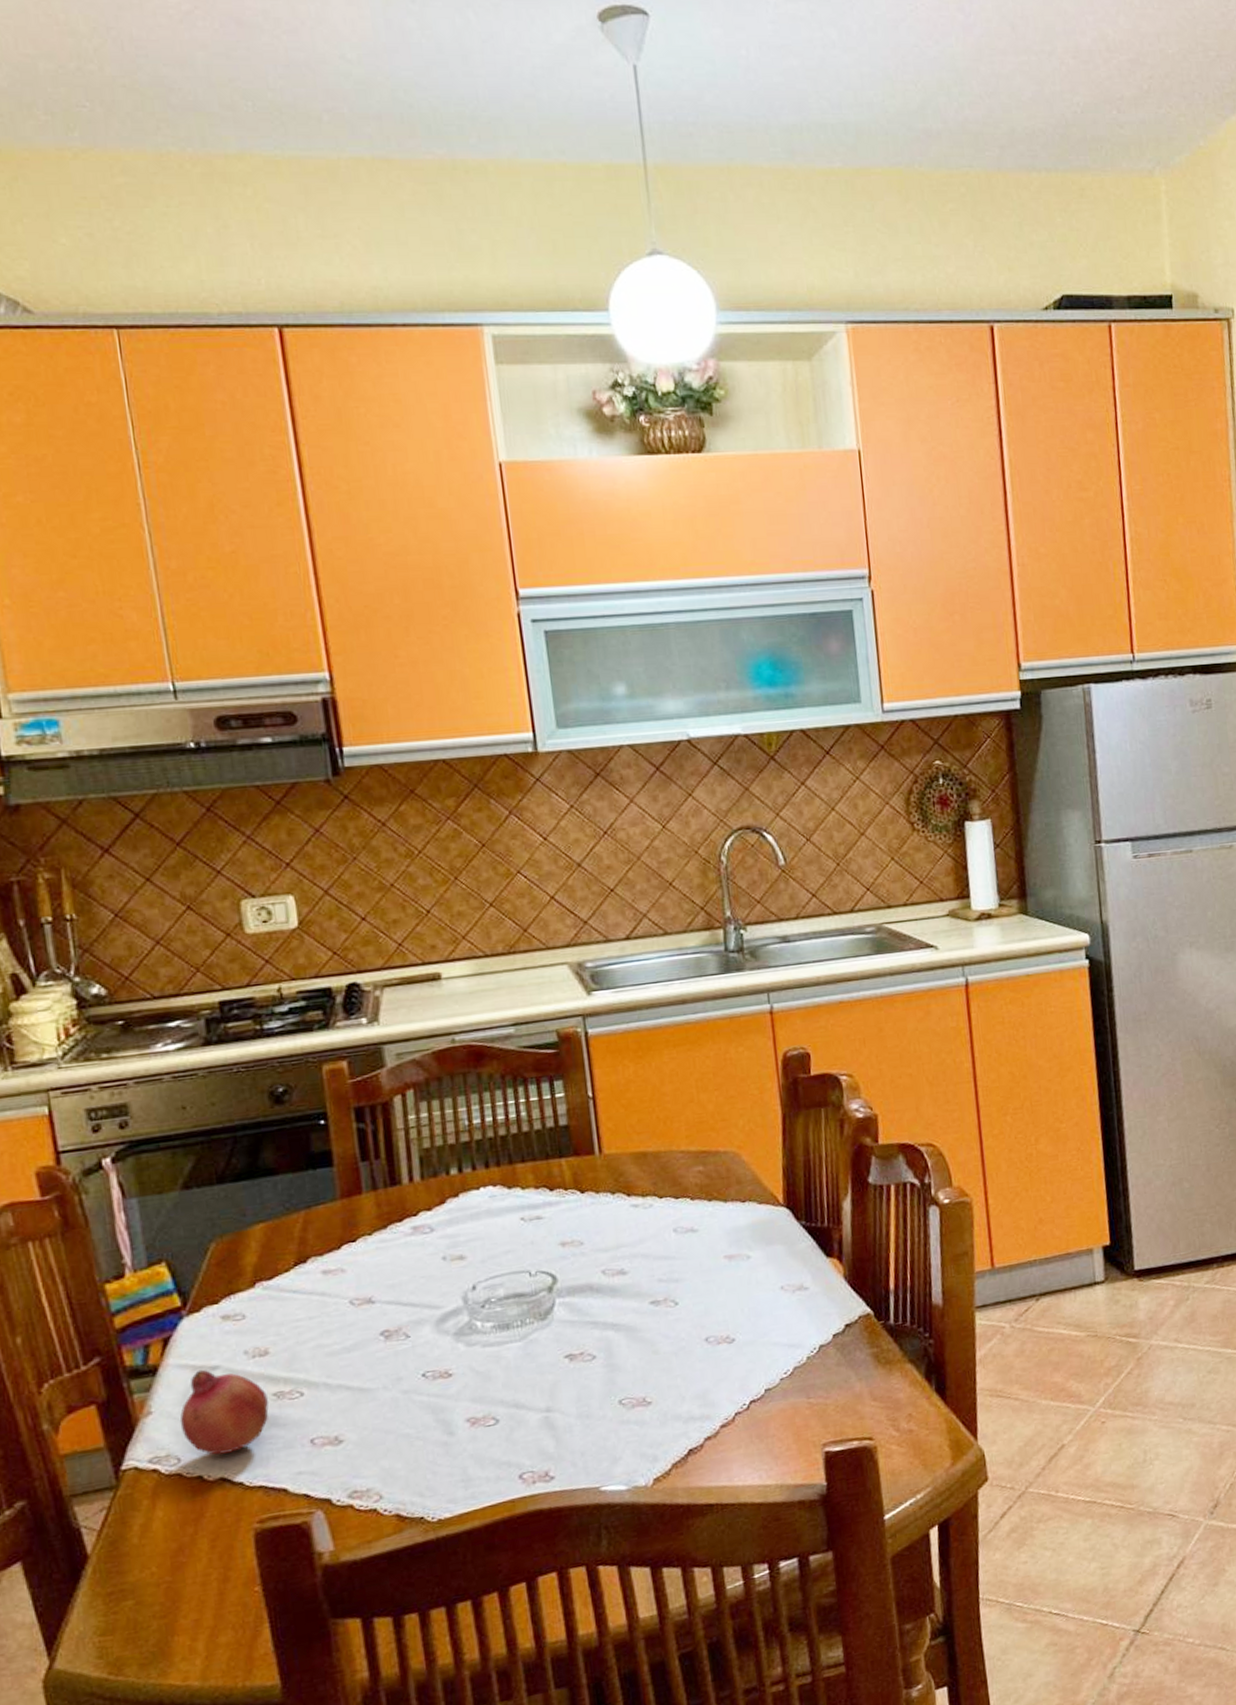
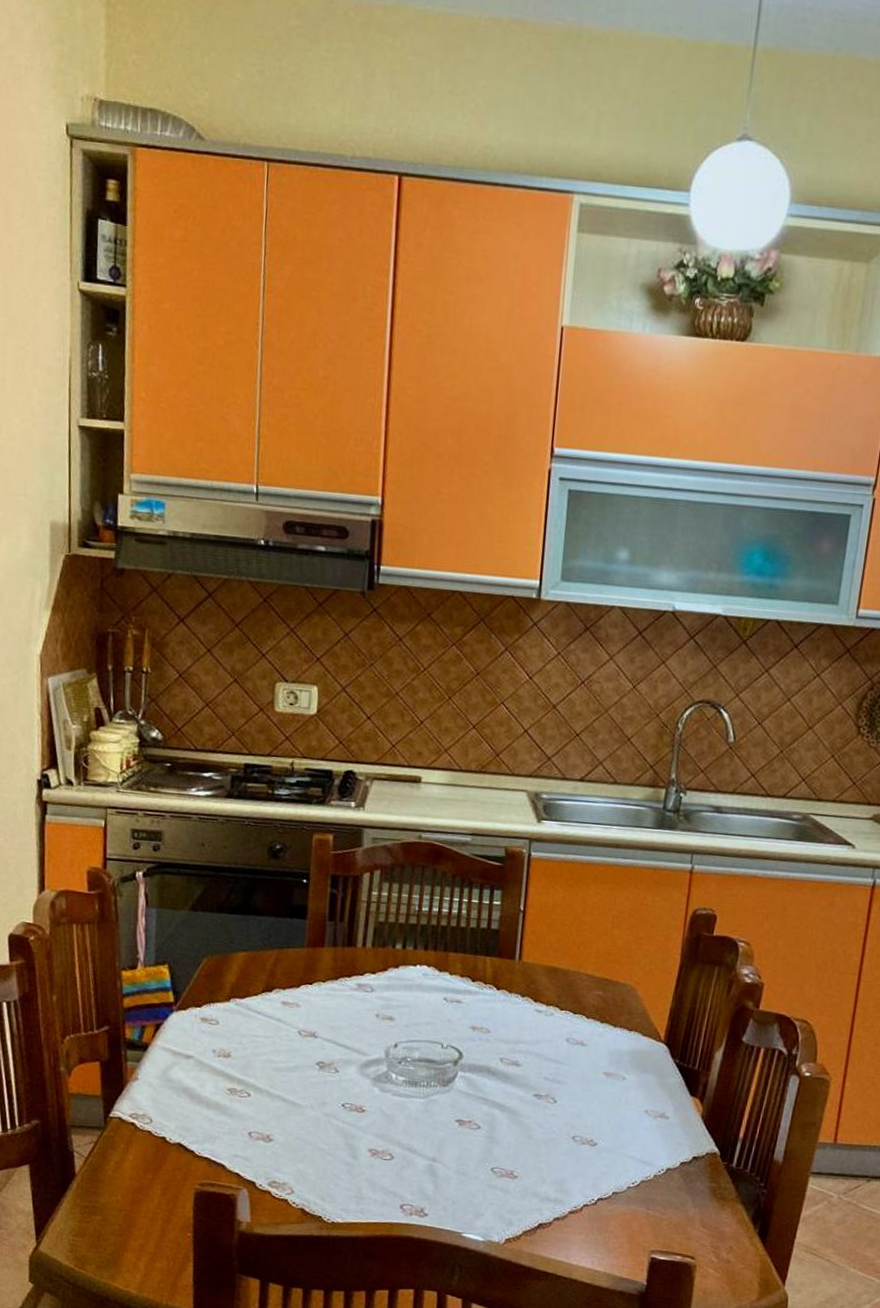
fruit: present [179,1369,269,1455] -> none [157,1055,224,1126]

